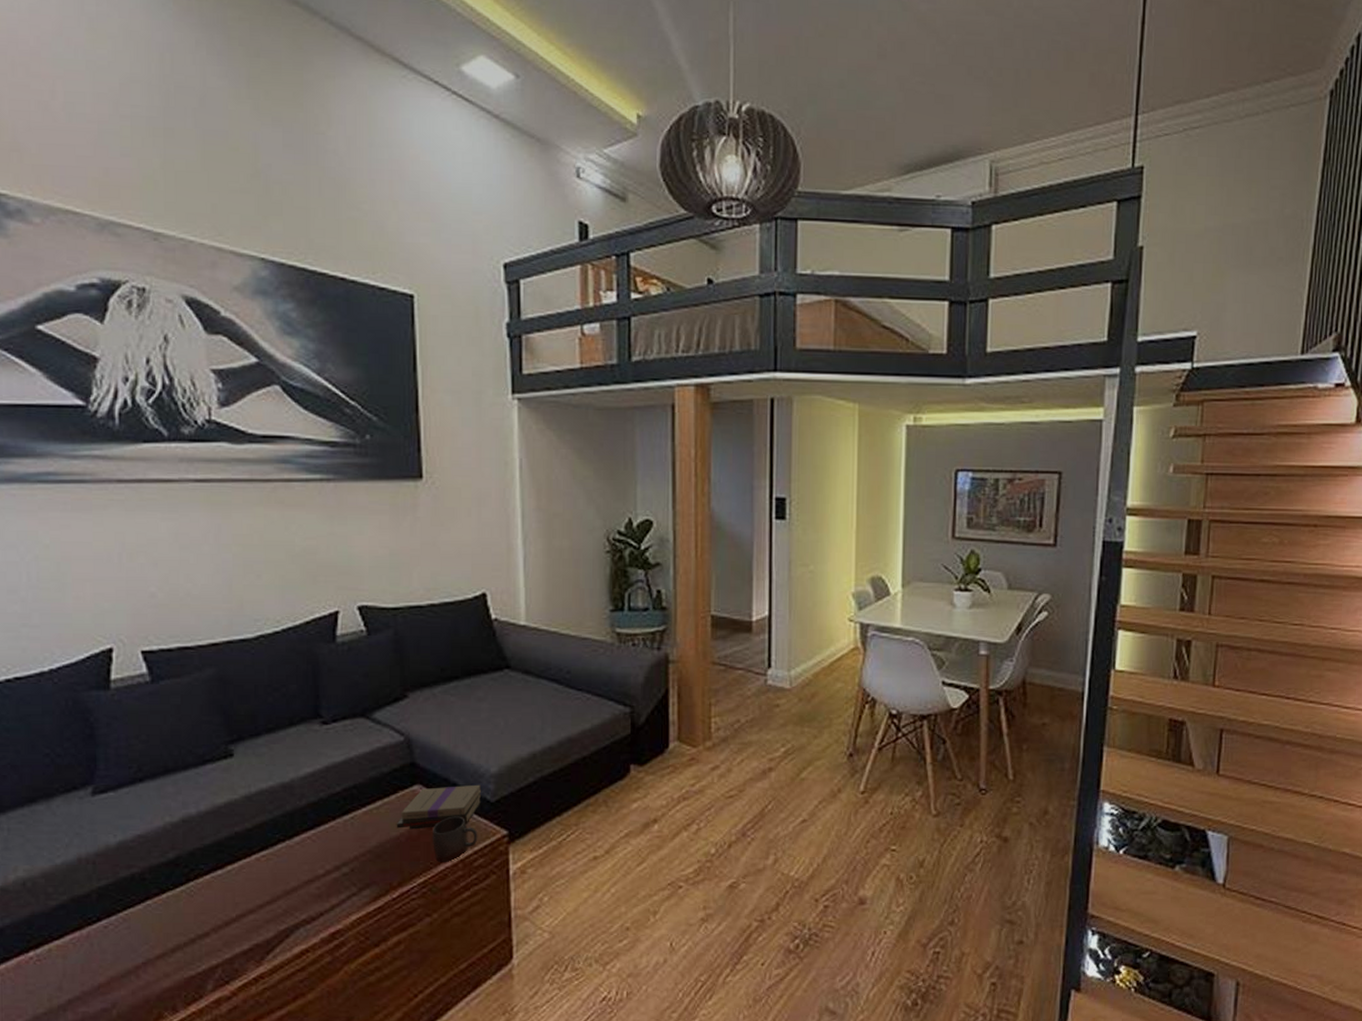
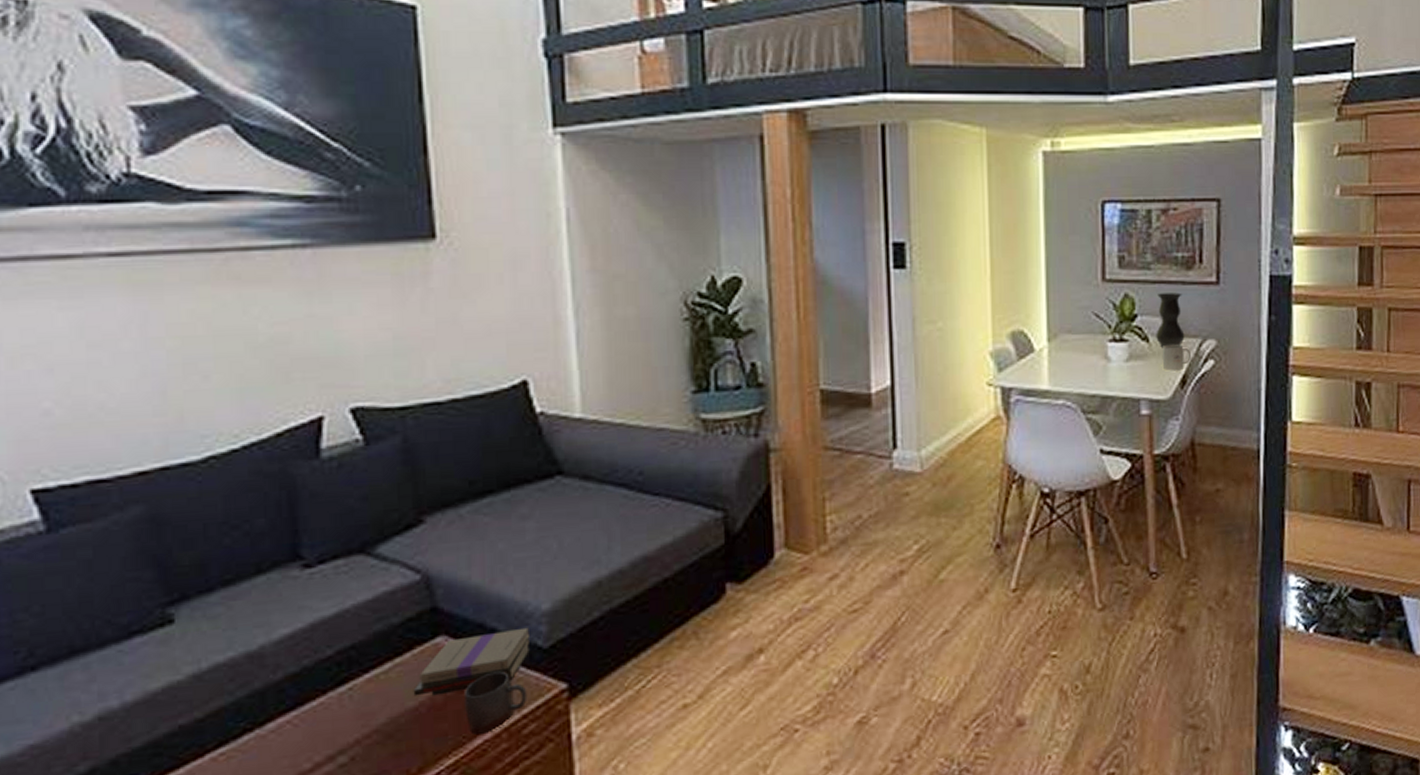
vase: none [997,551,1022,599] -> present [1156,292,1185,348]
mug: none [1001,595,1028,619] -> present [1162,344,1192,372]

